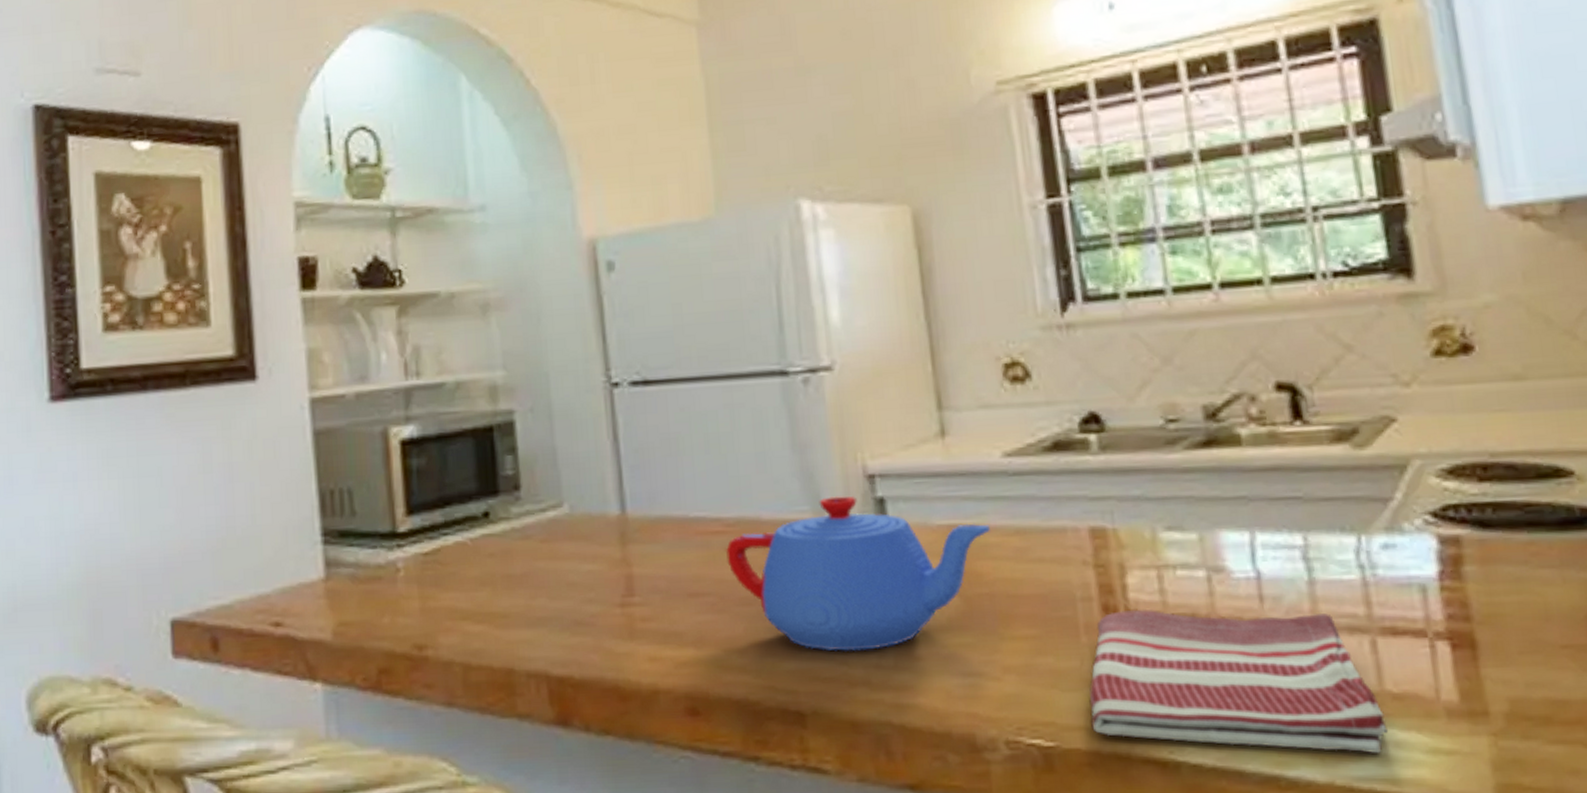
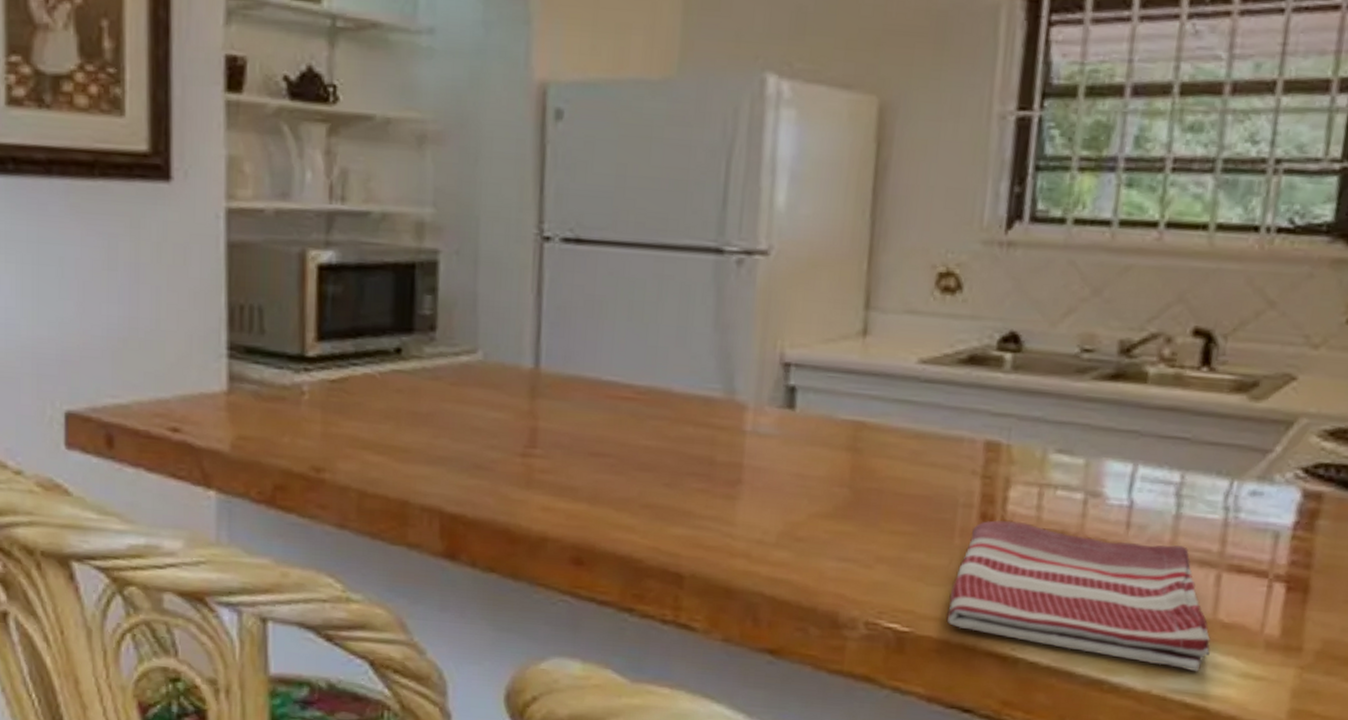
teapot: present [726,495,990,651] -> none [632,379,892,527]

